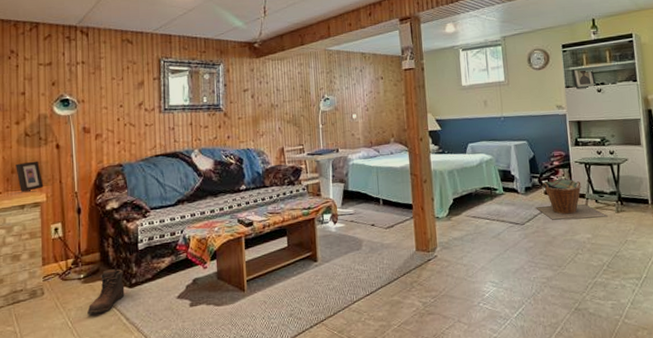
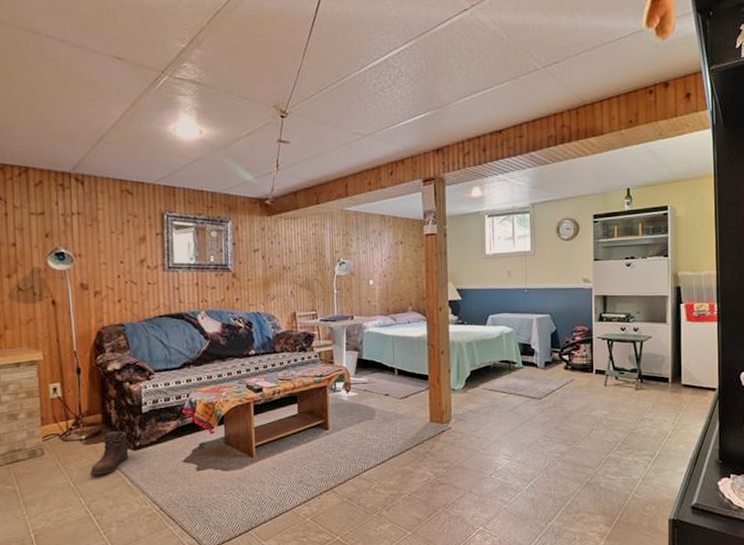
picture frame: present [16,161,44,193] -> none [9,317,40,350]
laundry basket: present [536,178,608,220] -> none [554,354,626,396]
picture frame: present [572,69,596,90] -> none [602,241,625,263]

